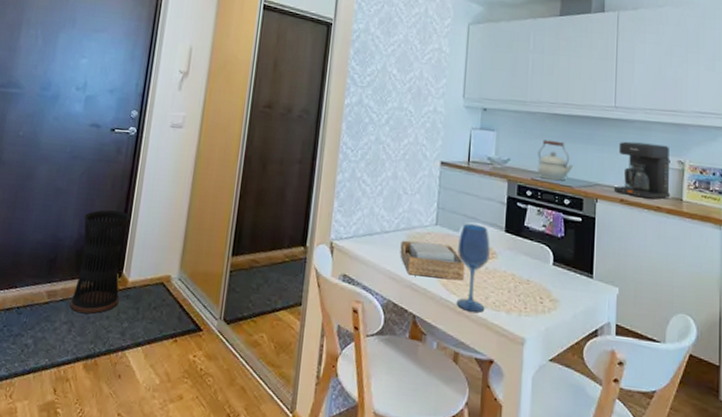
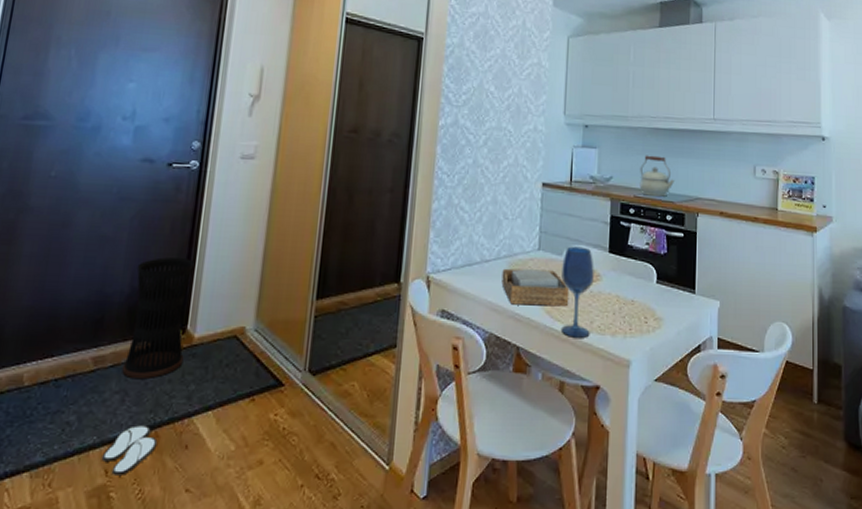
slippers: none [51,353,97,395] -> present [101,425,158,475]
coffee maker: present [613,141,670,199] -> none [713,153,766,210]

